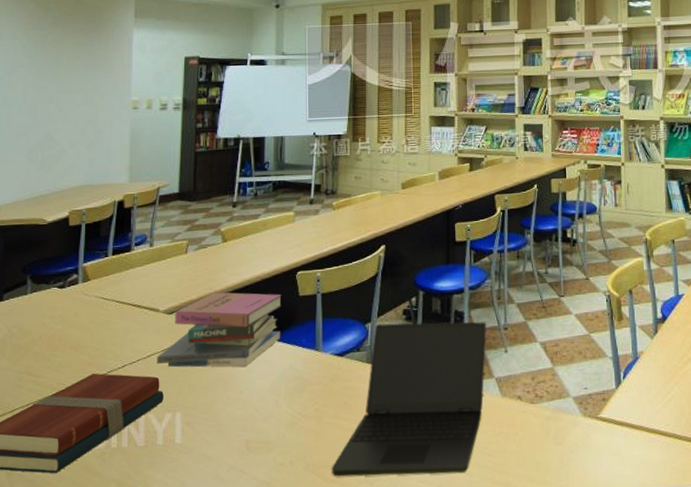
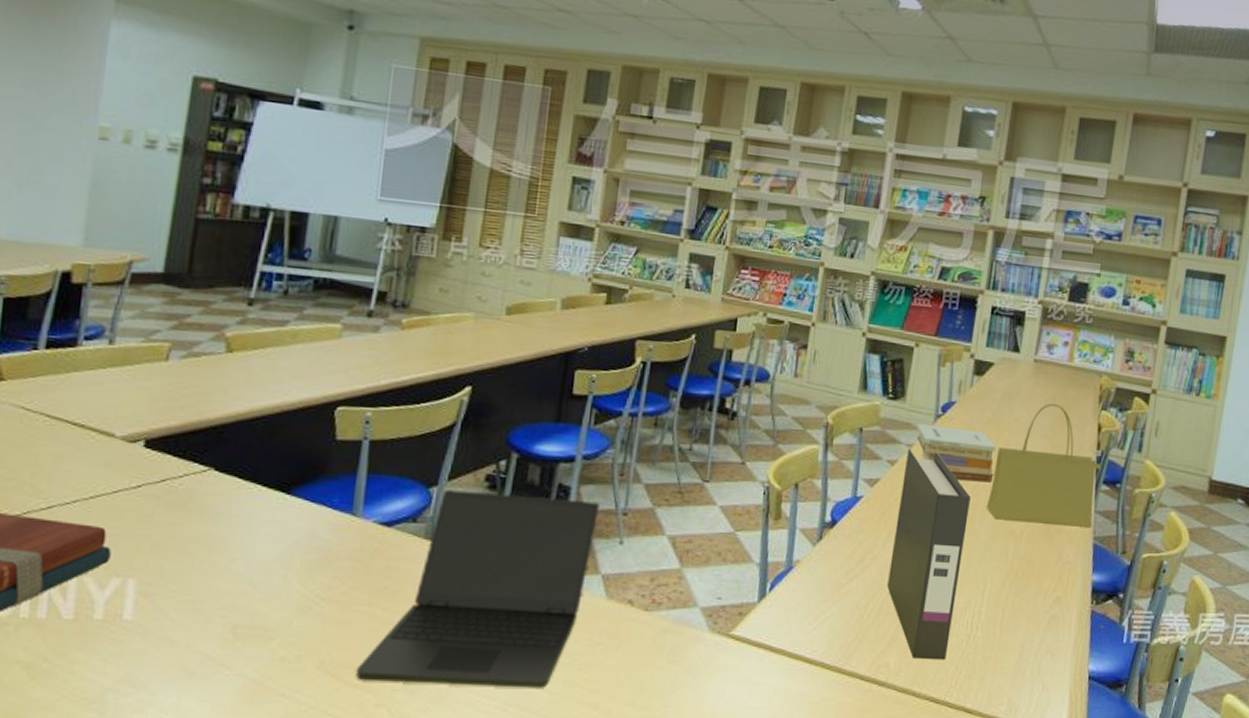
books: present [156,292,282,368] -> none [103,420,310,527]

